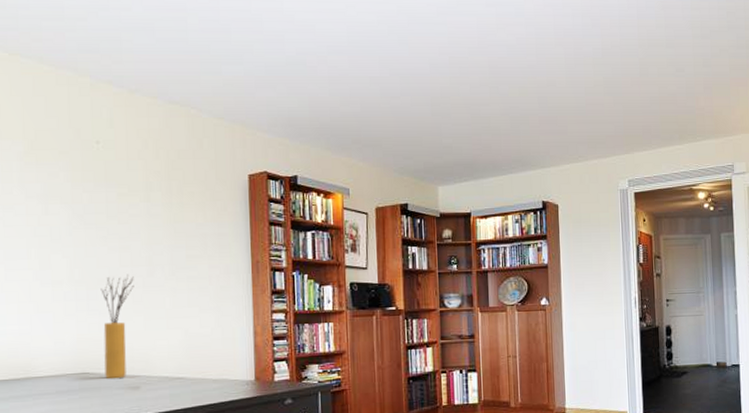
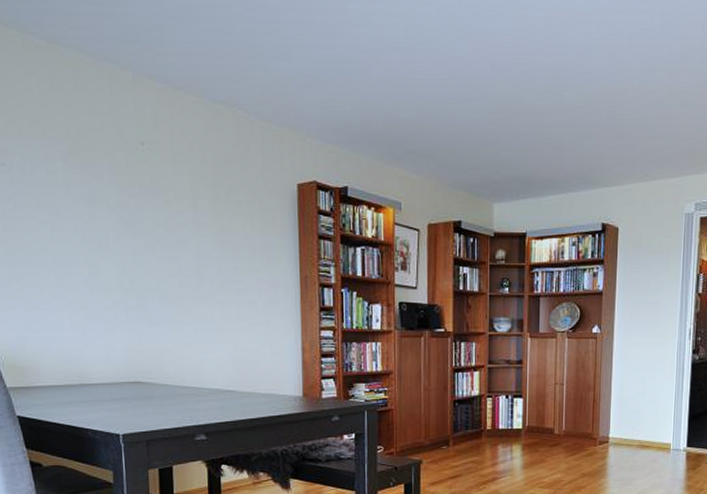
vase: present [100,274,134,380] -> none [150,284,183,389]

